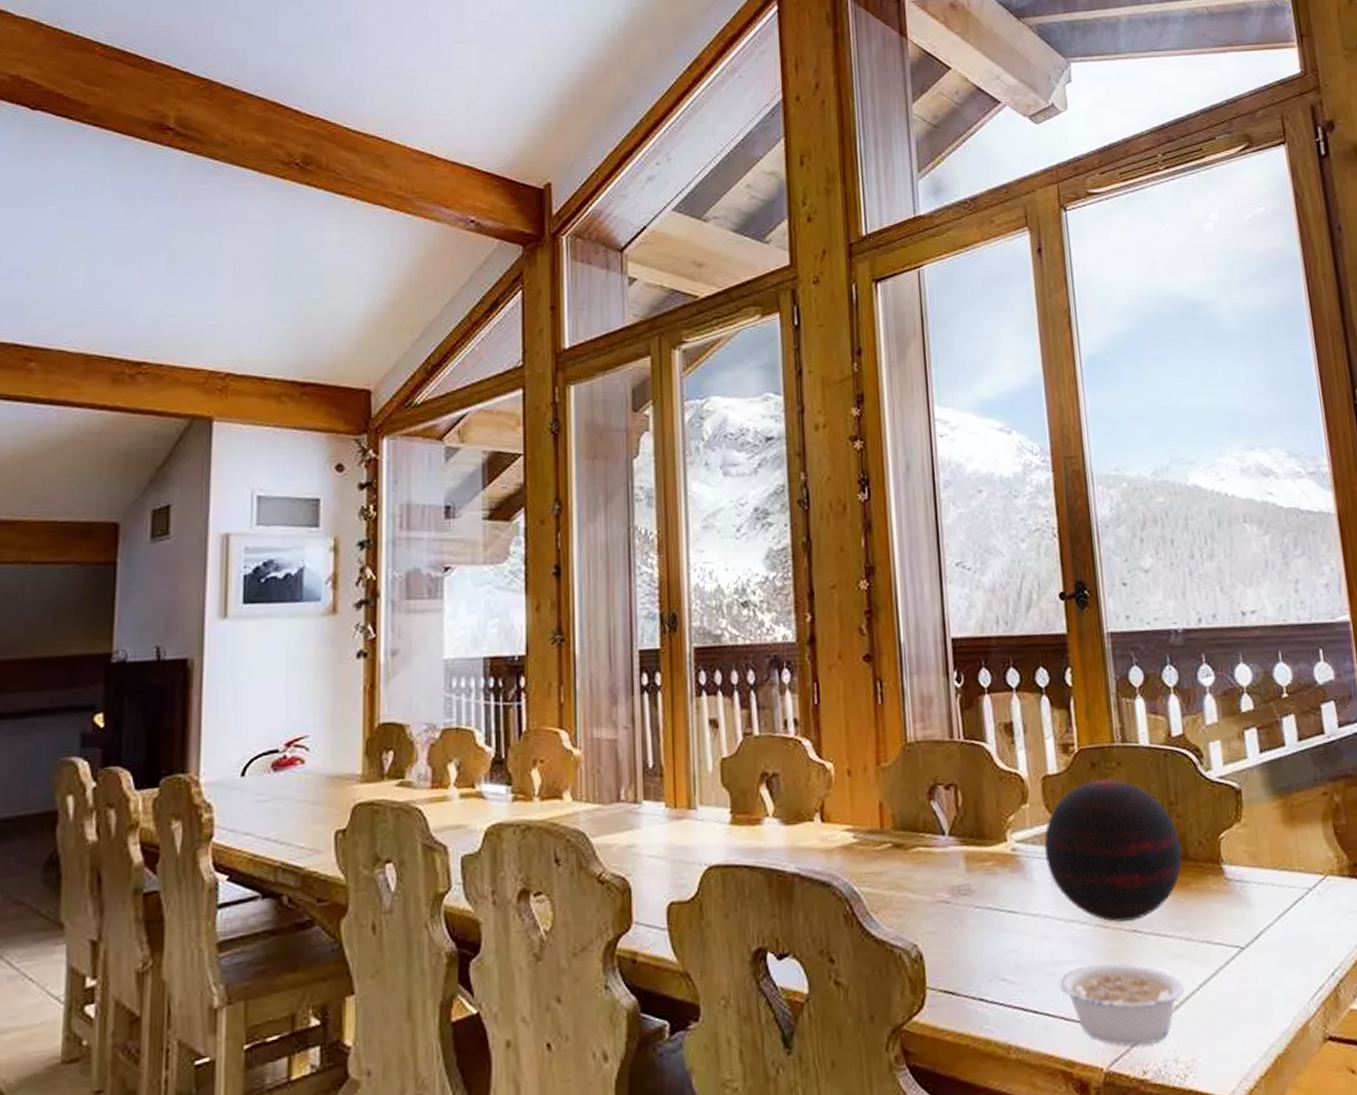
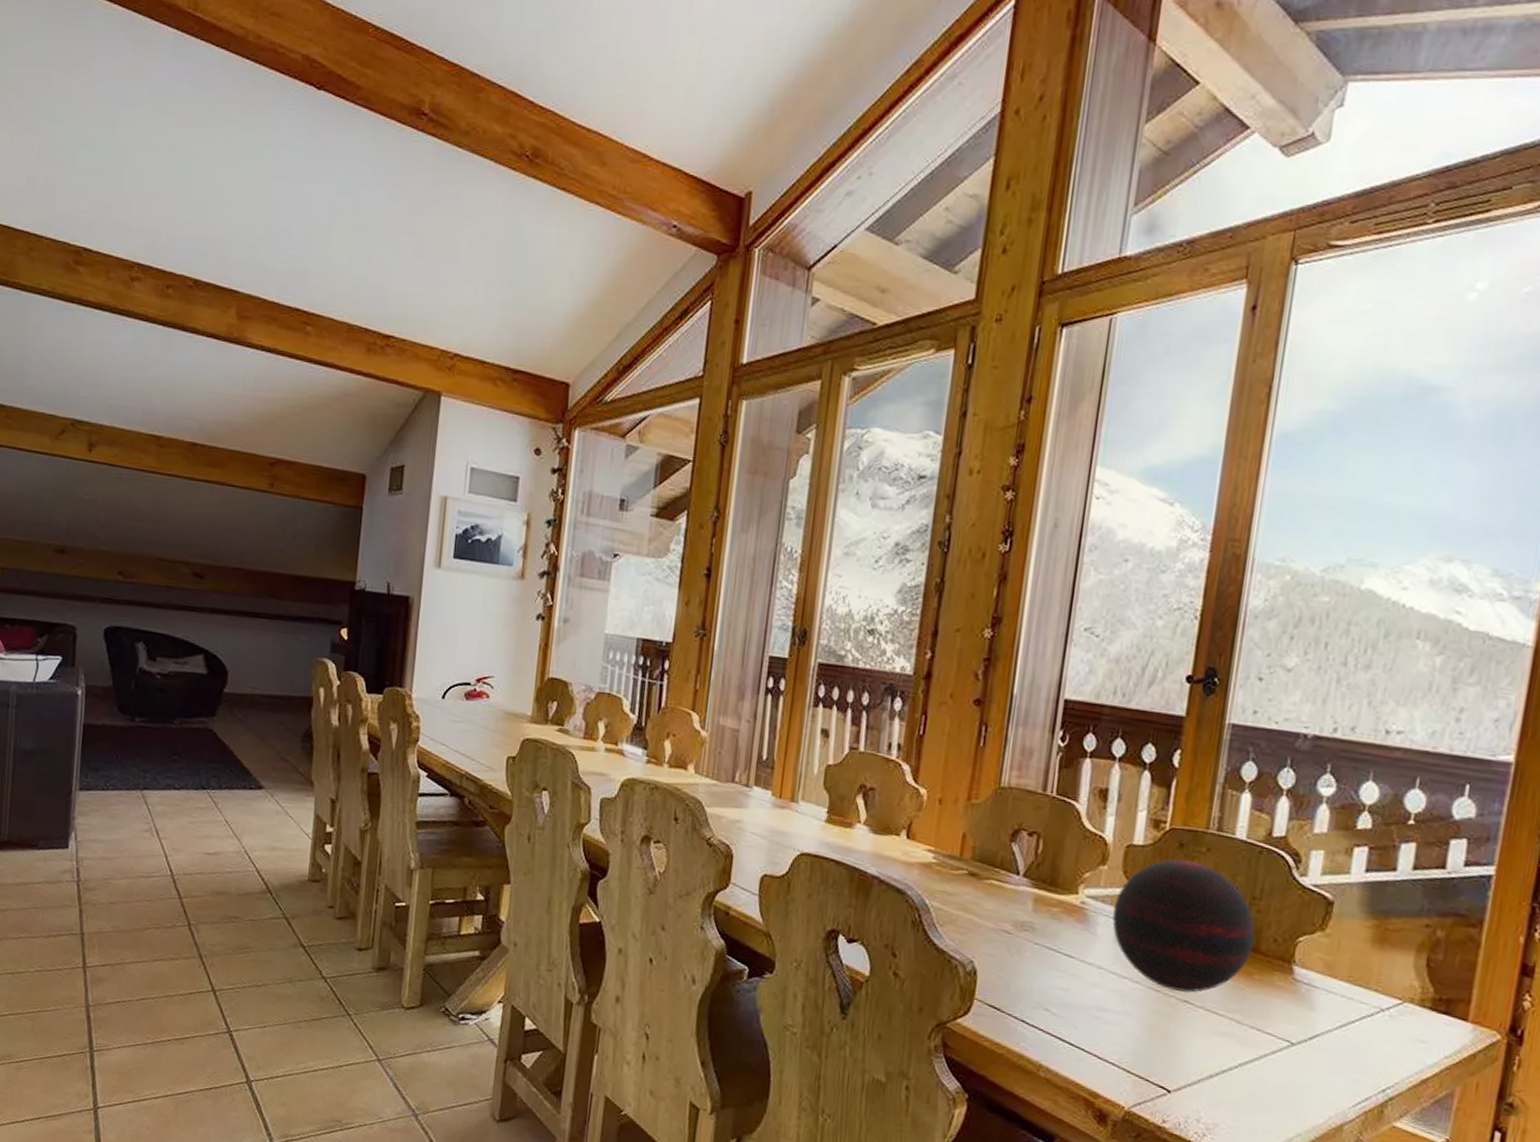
legume: present [1058,962,1185,1046] -> none [1099,1018,1223,1100]

